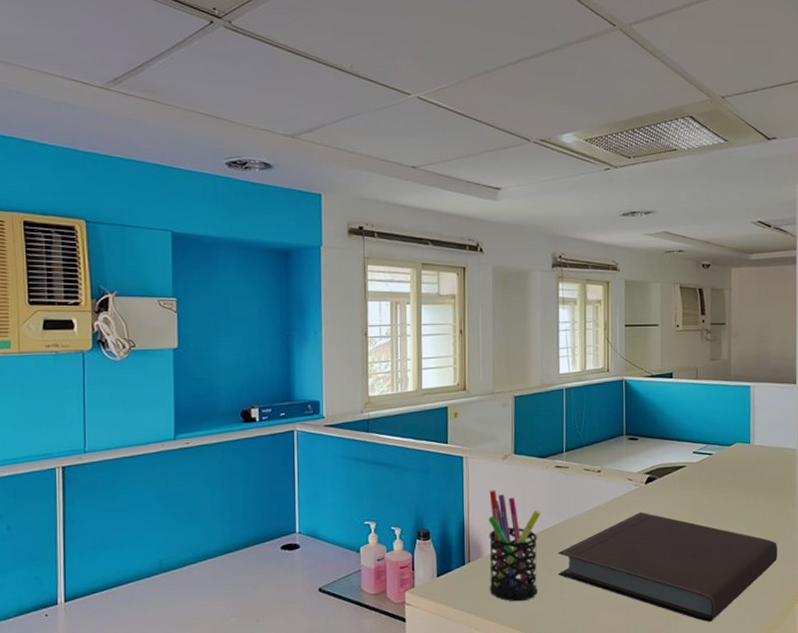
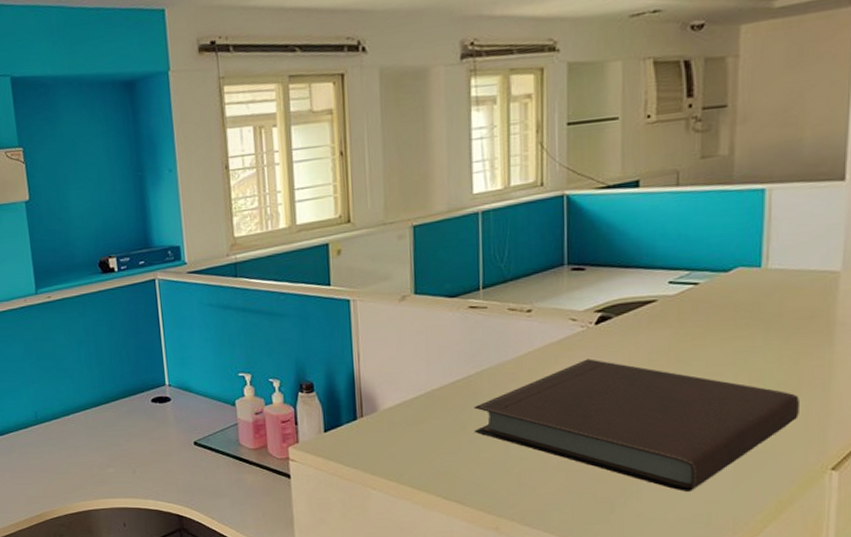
pen holder: present [489,490,540,602] -> none [384,336,450,461]

